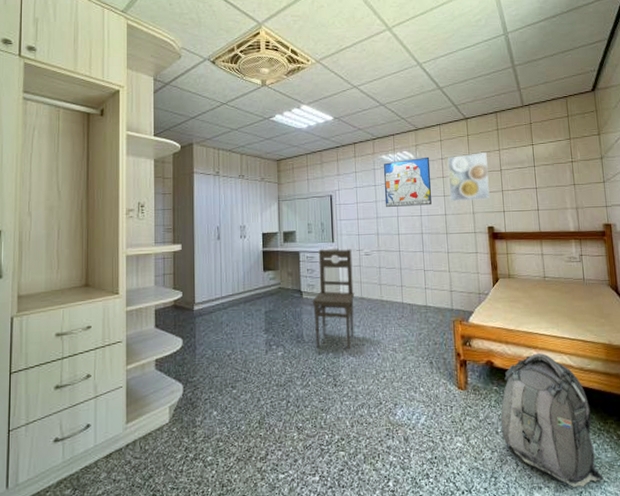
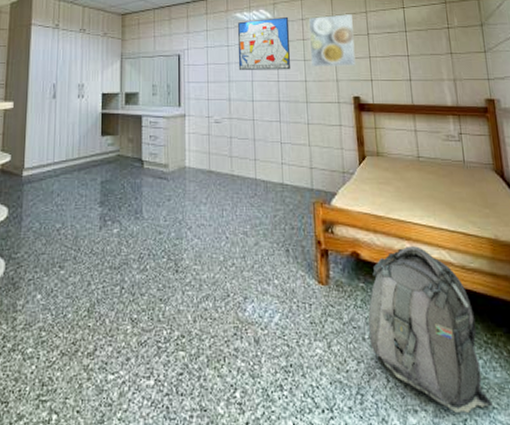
chair: present [312,249,355,350] -> none [153,114,202,231]

